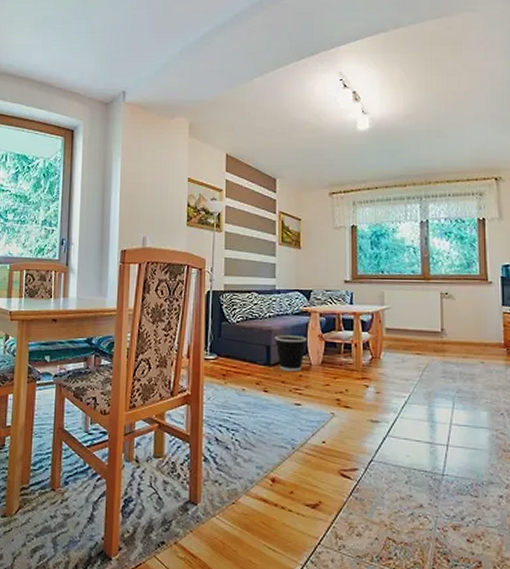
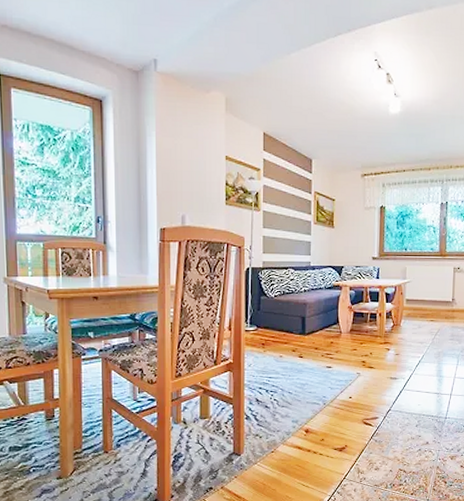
wastebasket: present [275,335,308,371] -> none [309,307,339,339]

